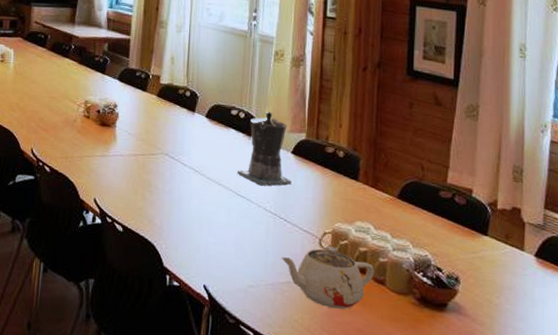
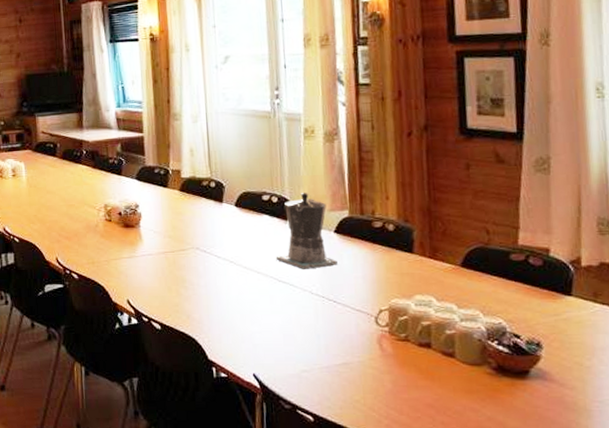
teapot: present [281,245,375,309] -> none [334,323,442,386]

